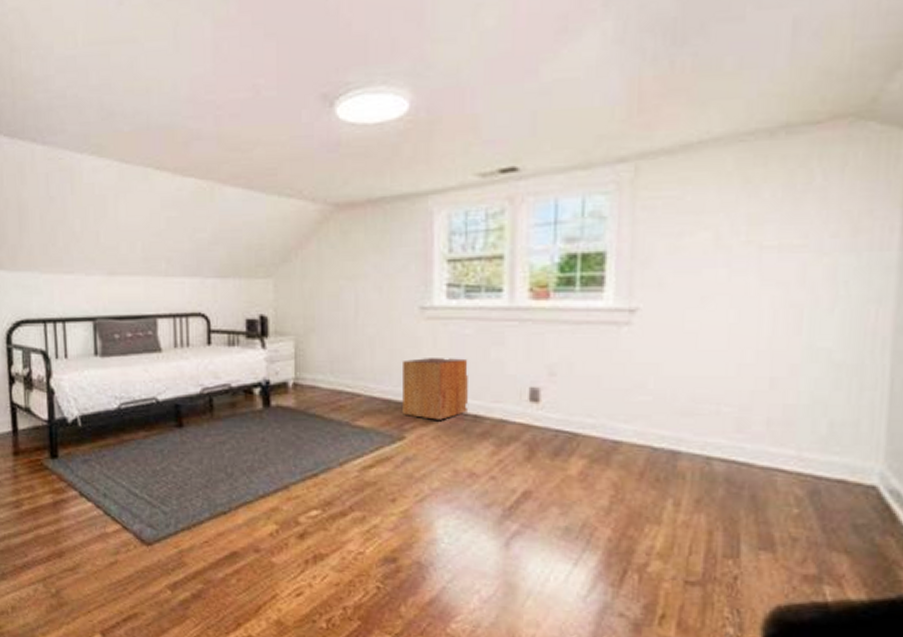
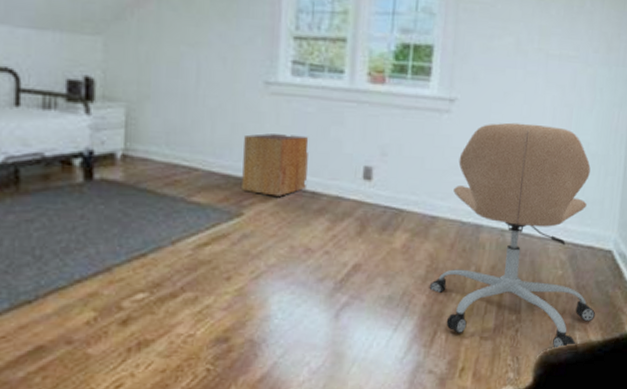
office chair: none [614,331,855,605] -> present [429,122,596,349]

